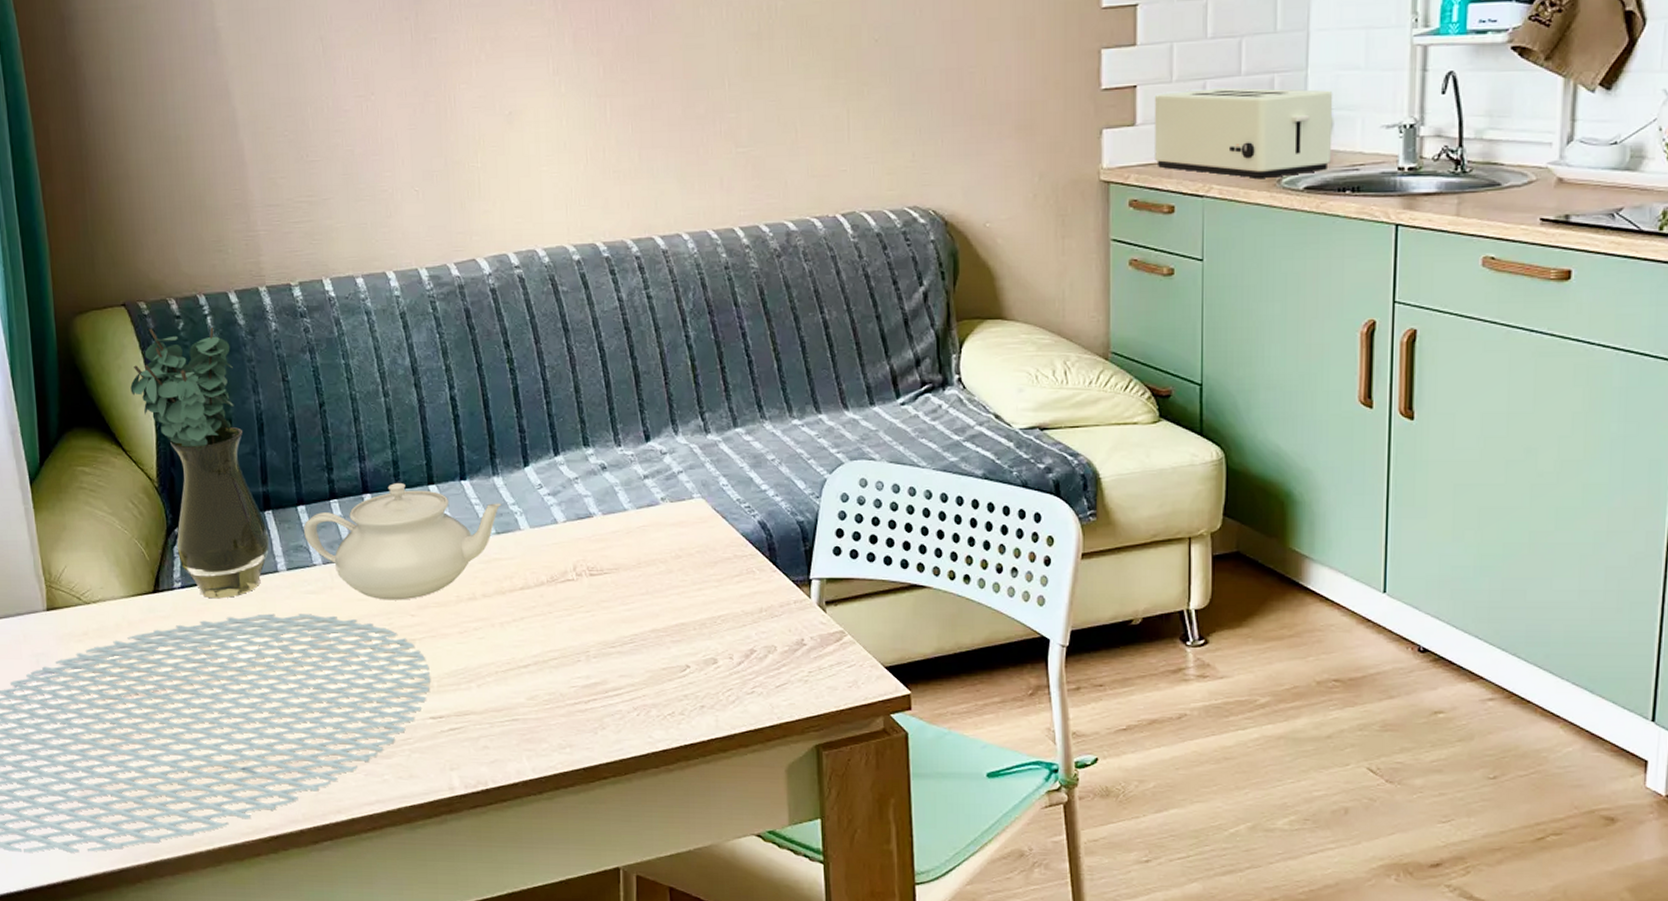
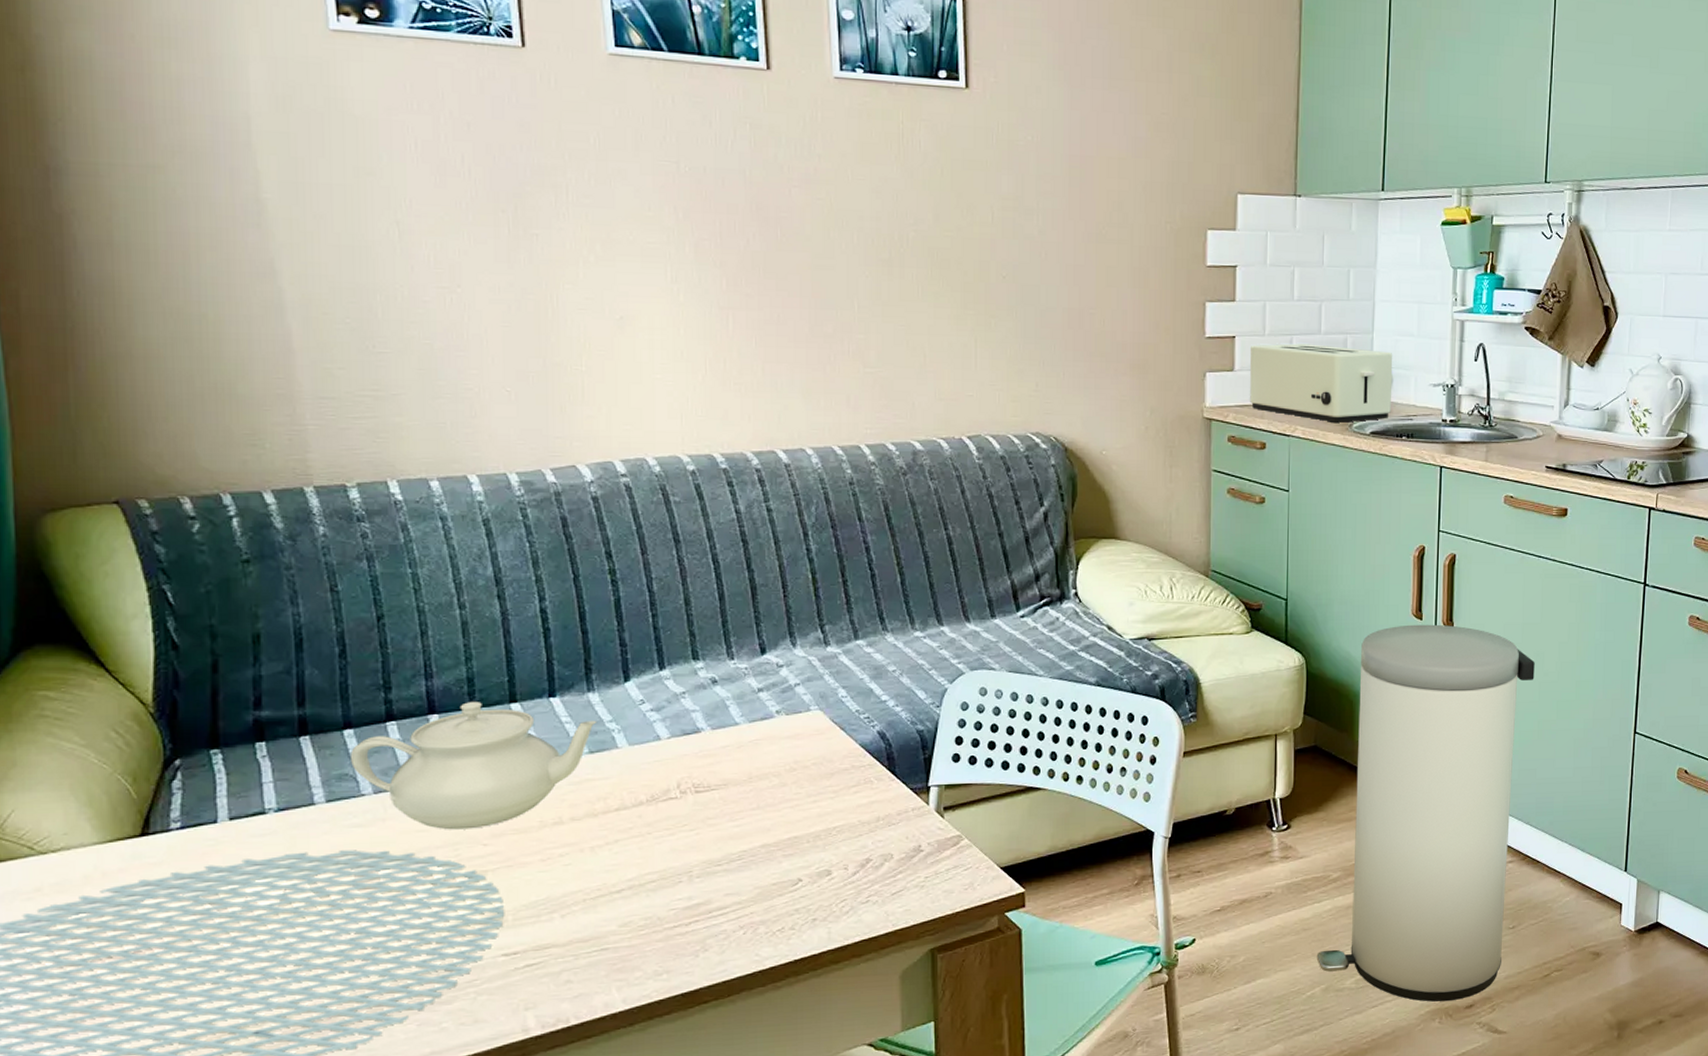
vase: present [130,327,270,599] -> none [121,529,305,839]
pedal bin: none [1241,413,1525,856] -> present [1316,624,1535,1002]

